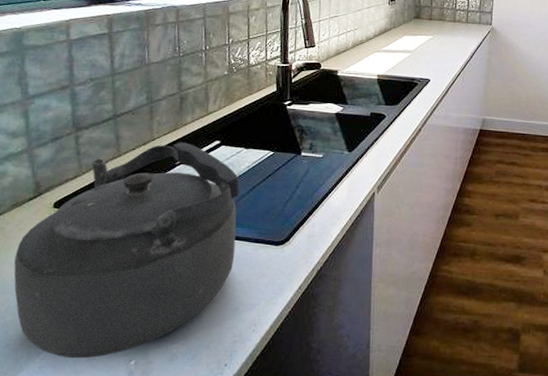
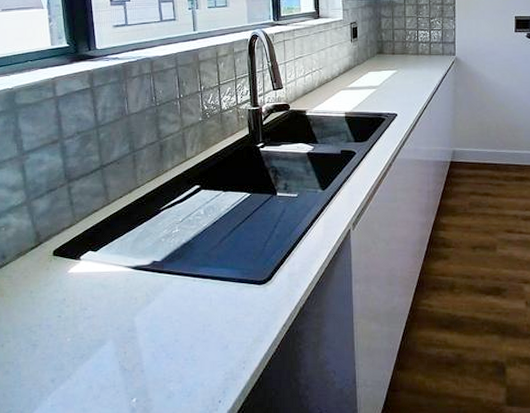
kettle: present [14,142,240,359] -> none [22,188,222,397]

